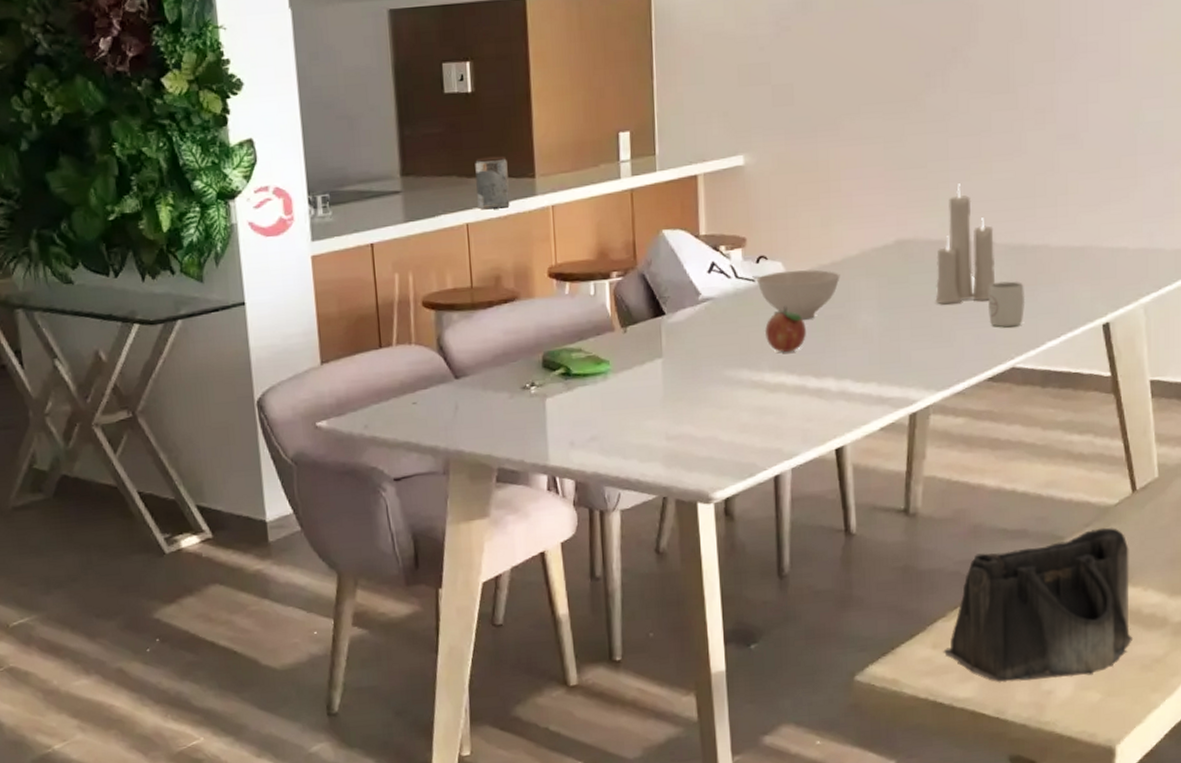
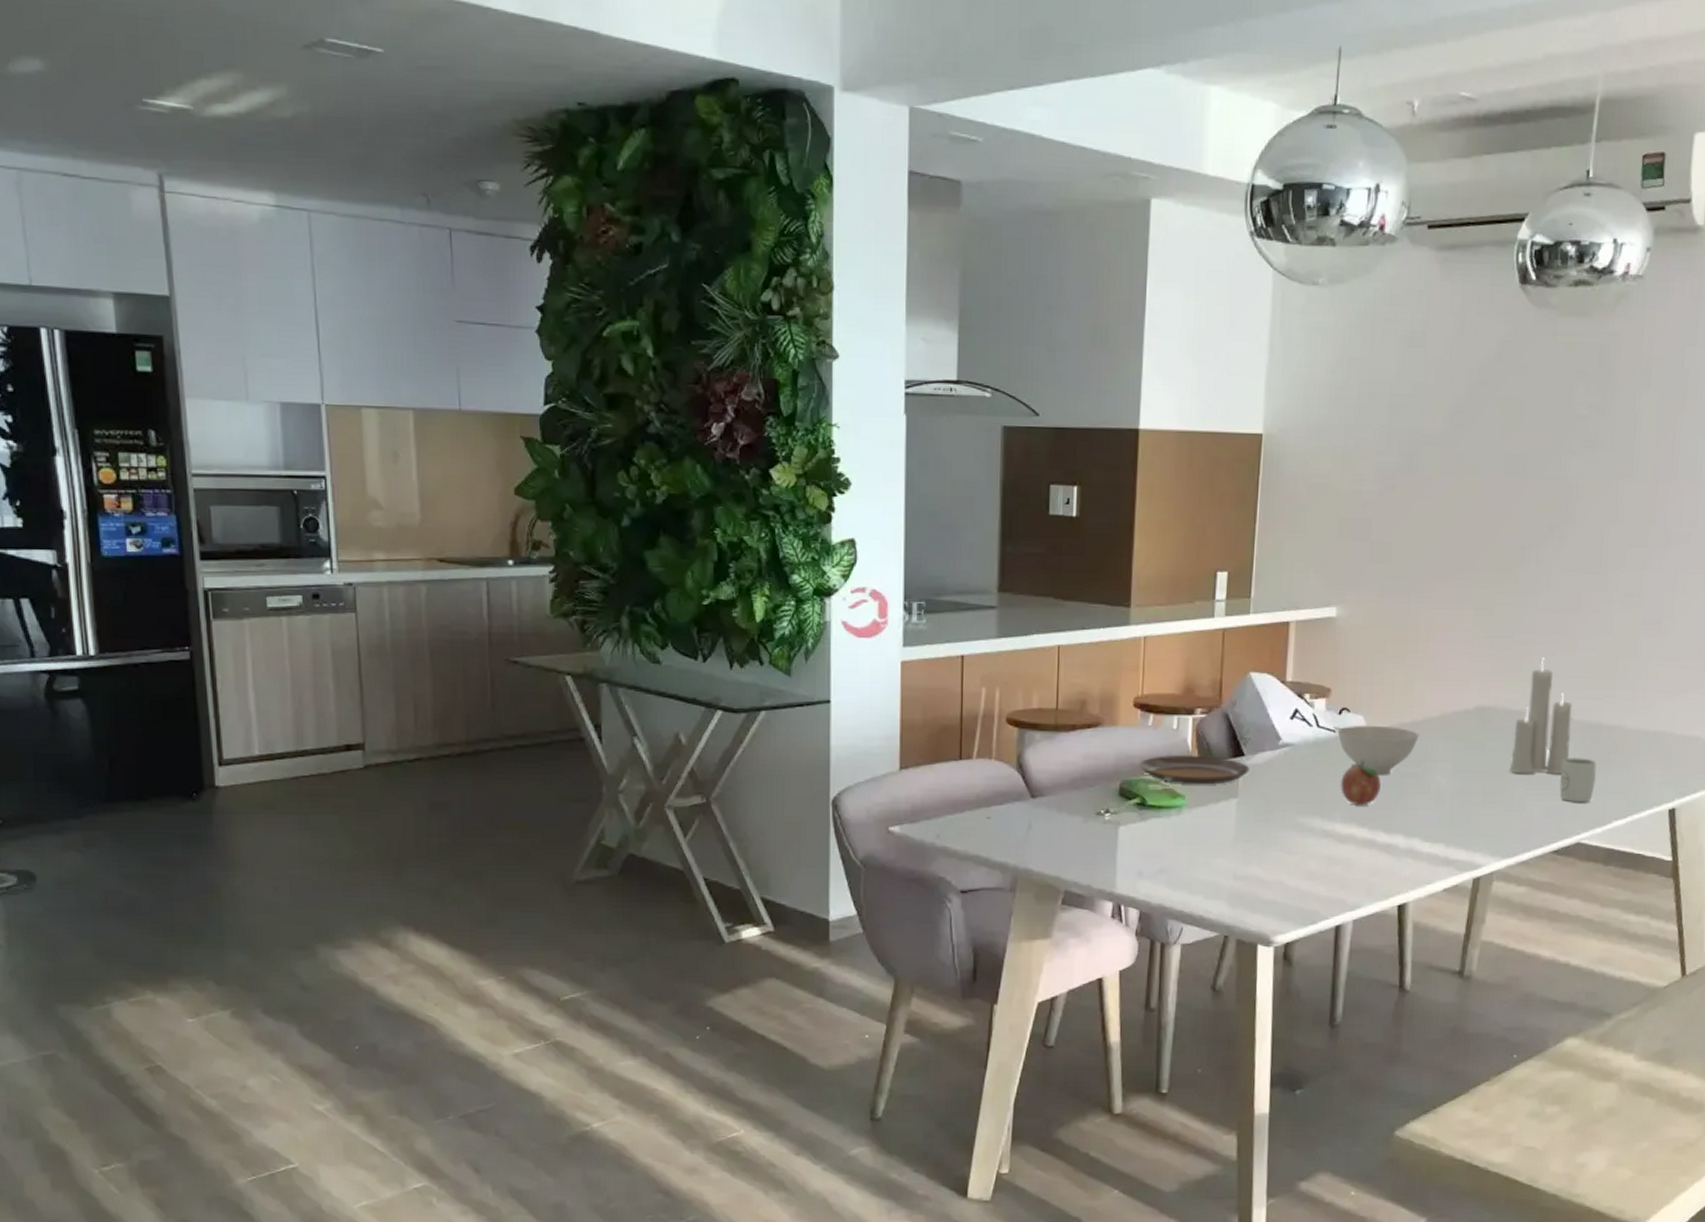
jar: present [475,156,510,210] -> none [1071,582,1104,634]
plate: none [560,318,672,349] -> present [1139,755,1250,785]
saddlebag: present [943,527,1134,683] -> none [1483,1008,1674,1153]

